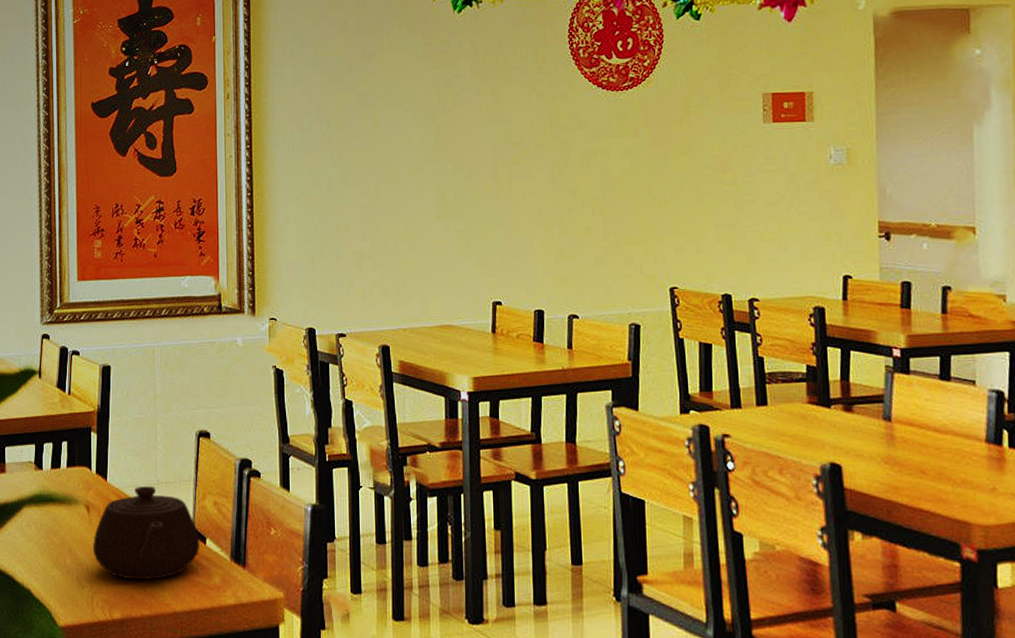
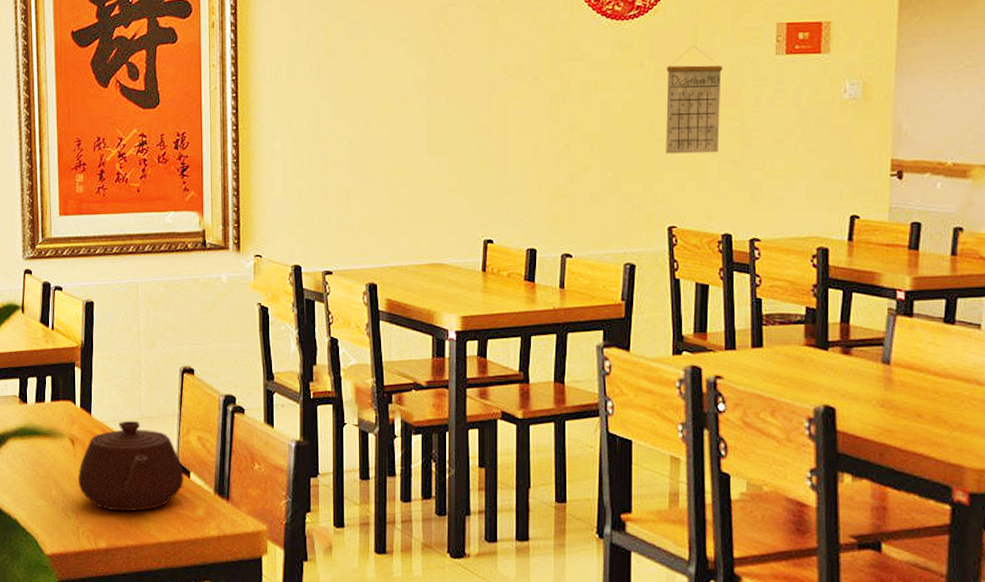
calendar: none [661,115,715,217] -> present [666,46,723,154]

